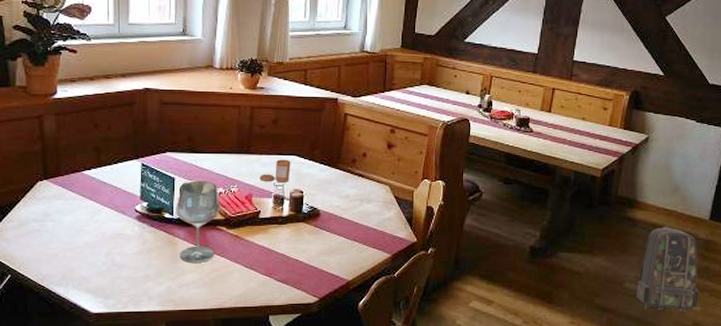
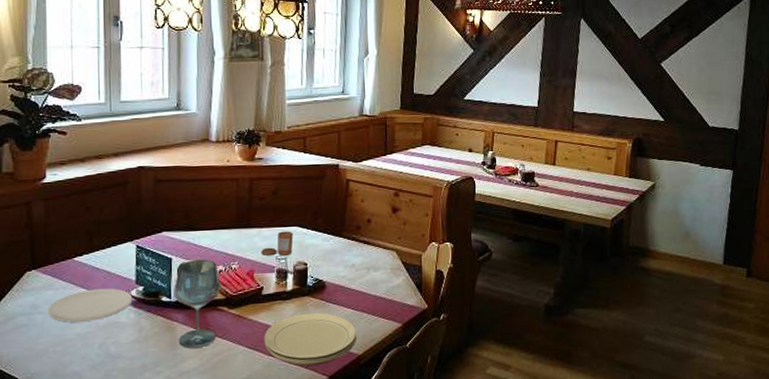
plate: none [58,201,137,231] -> present [47,288,133,323]
plate: none [259,238,347,287] -> present [264,312,356,366]
backpack: present [636,226,700,312] -> none [656,273,721,364]

